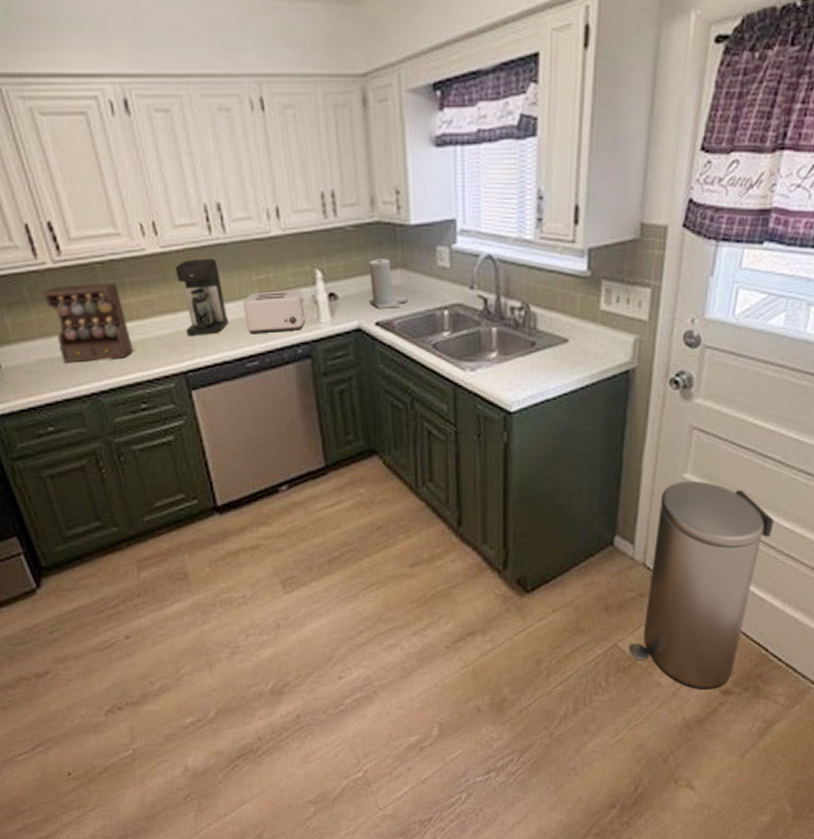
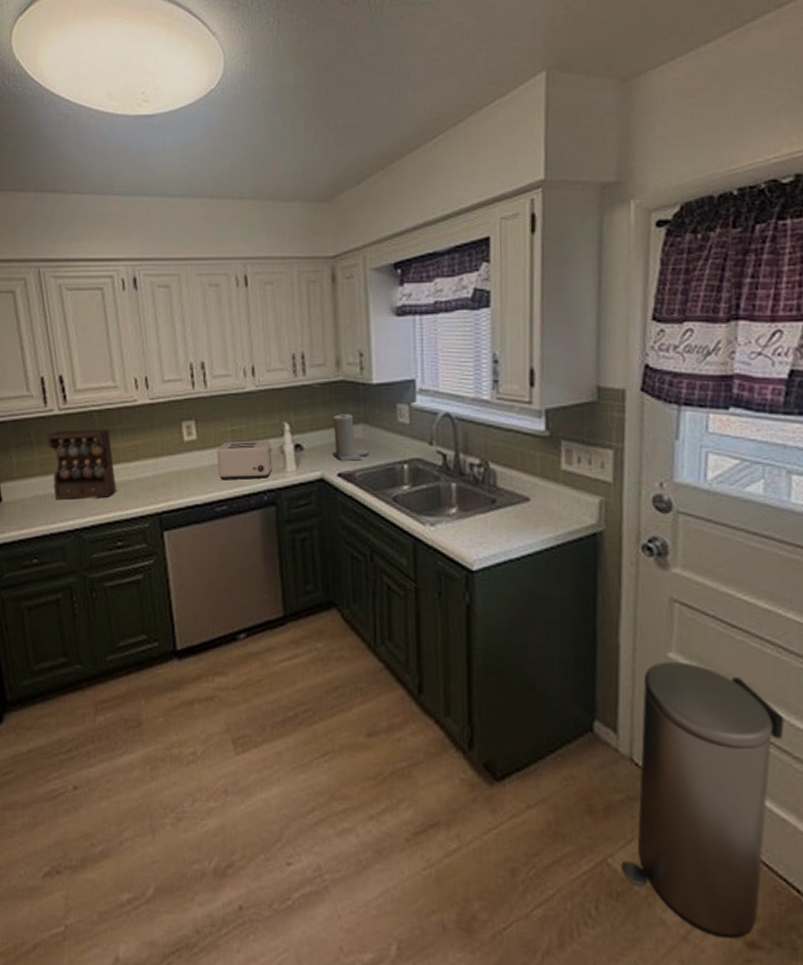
coffee maker: present [175,258,229,337] -> none [160,409,203,480]

